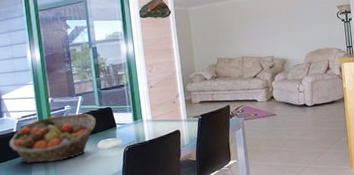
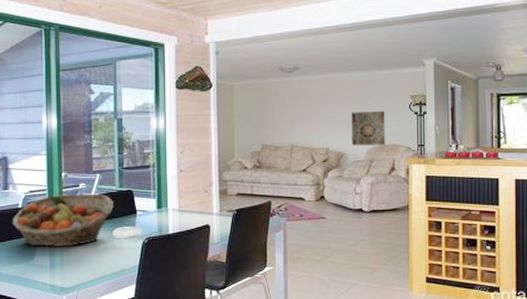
wall art: none [290,20,320,52] -> present [351,110,386,146]

